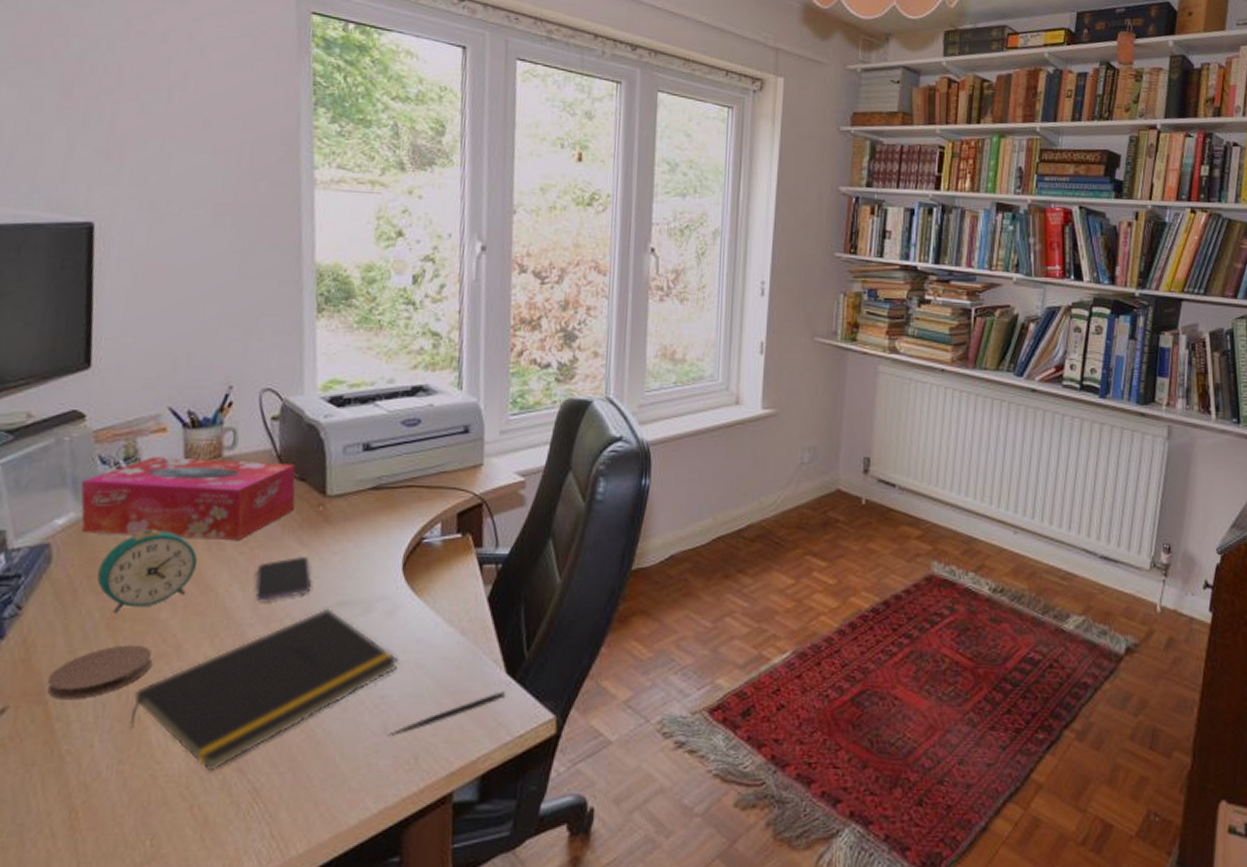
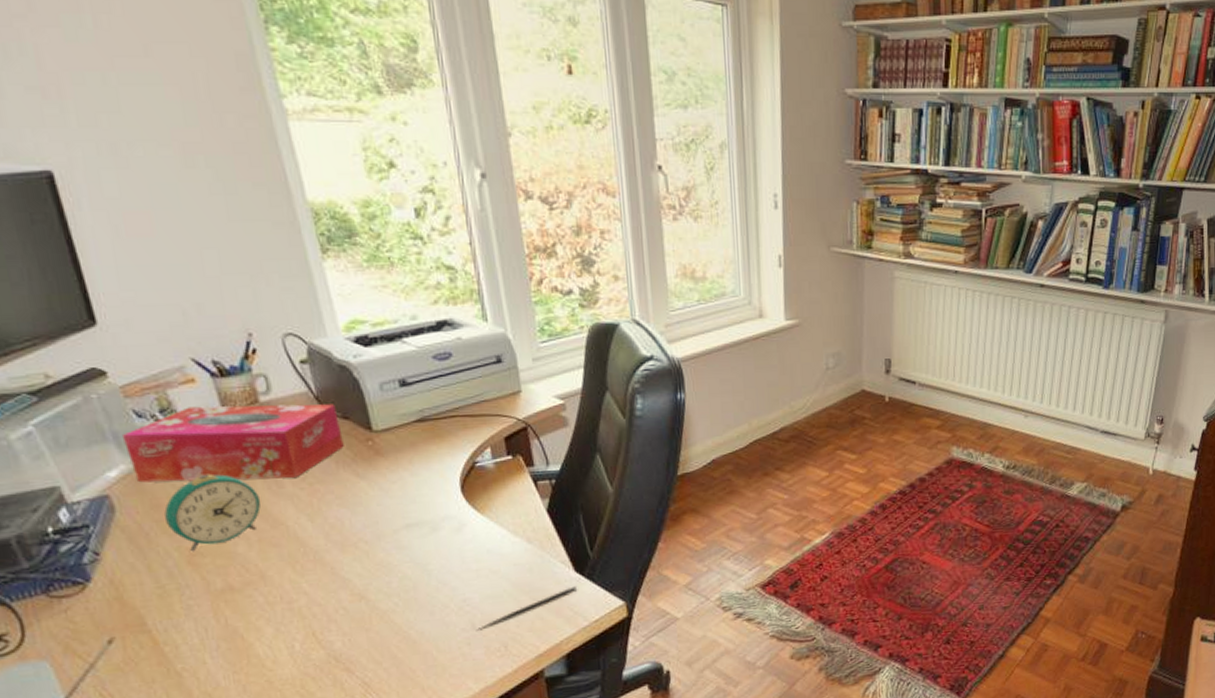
coaster: present [46,644,153,700] -> none [144,575,241,628]
notepad: present [129,608,399,772] -> none [232,530,474,674]
smartphone: present [255,555,312,603] -> none [321,487,378,531]

